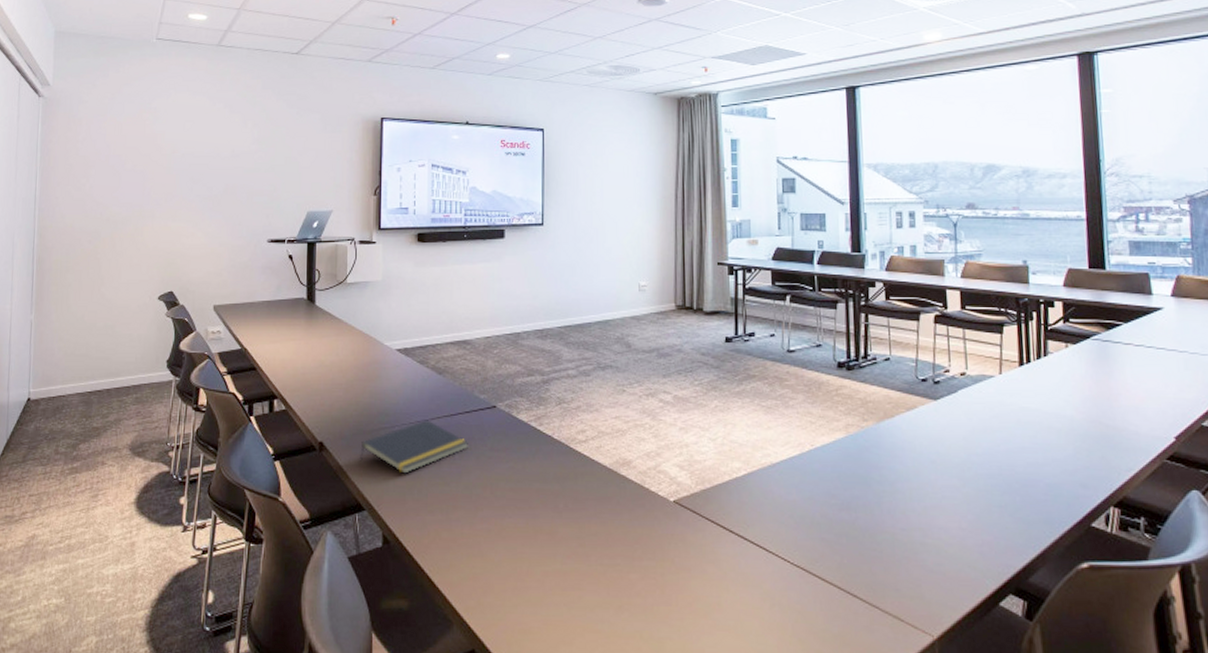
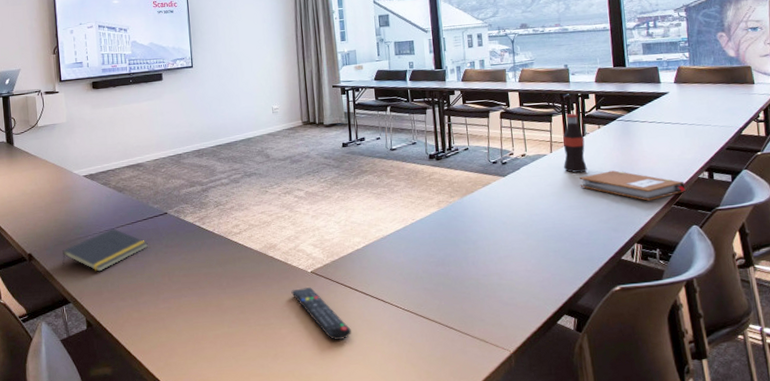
remote control: none [646,521,721,596] -> present [291,287,351,340]
bottle: none [1016,325,1049,405] -> present [563,113,587,173]
notebook: none [1037,405,1184,450] -> present [579,170,686,201]

